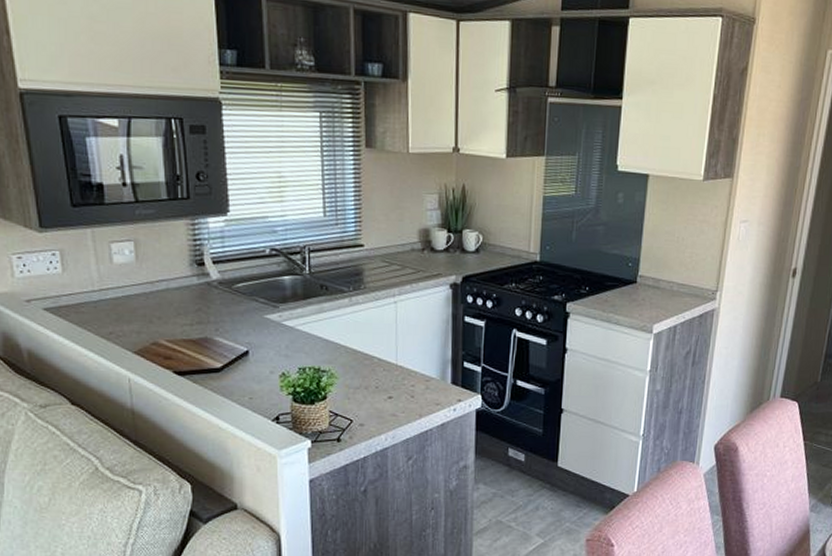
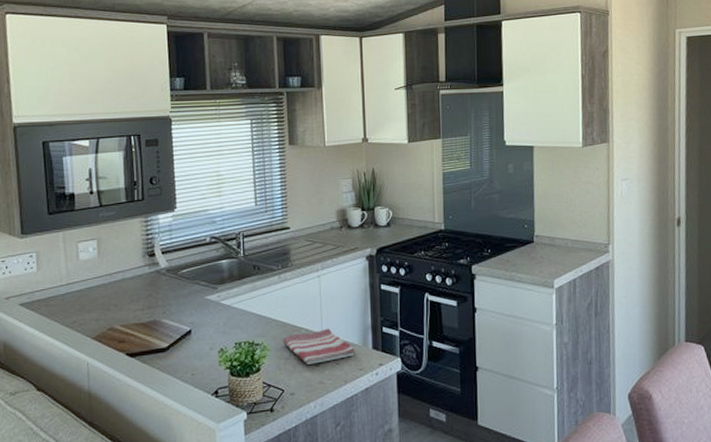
dish towel: none [353,359,432,396] -> present [283,328,355,364]

